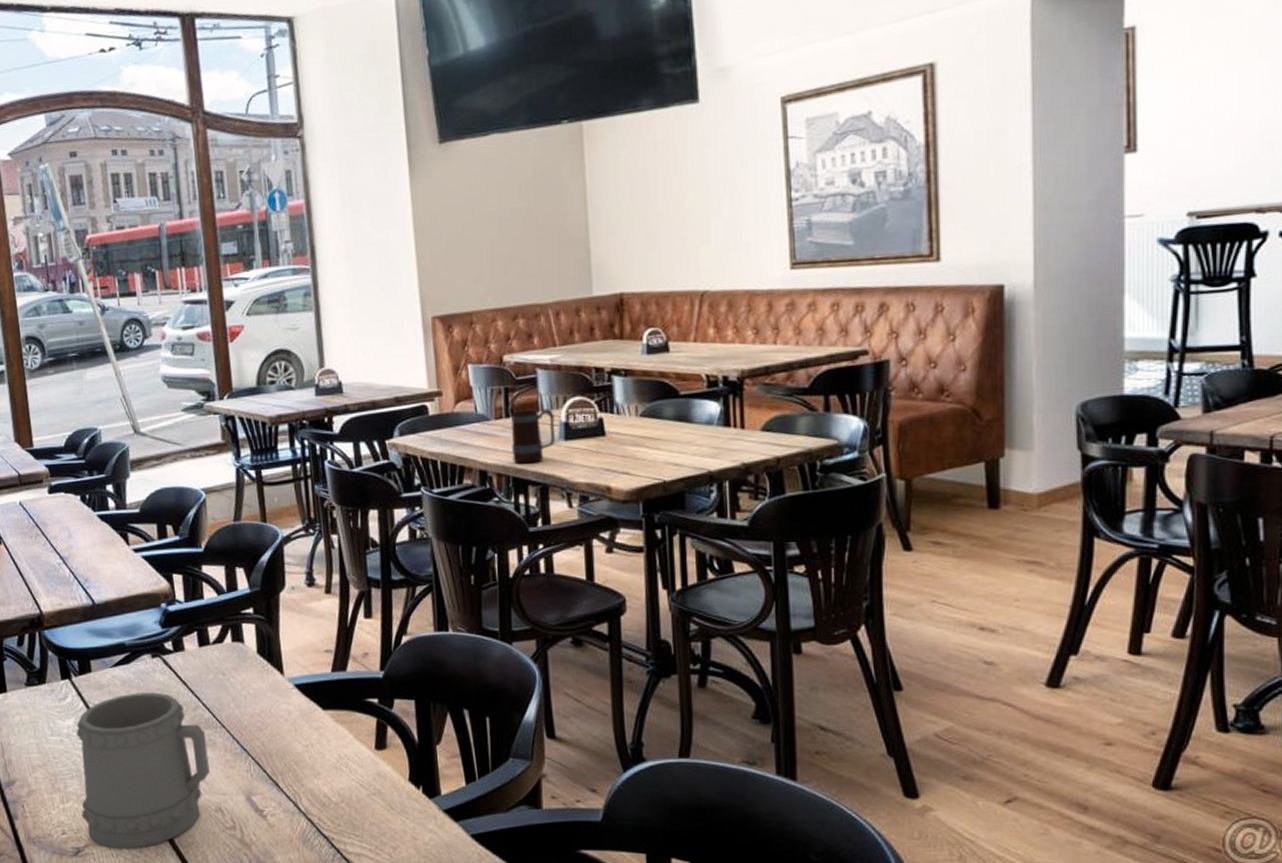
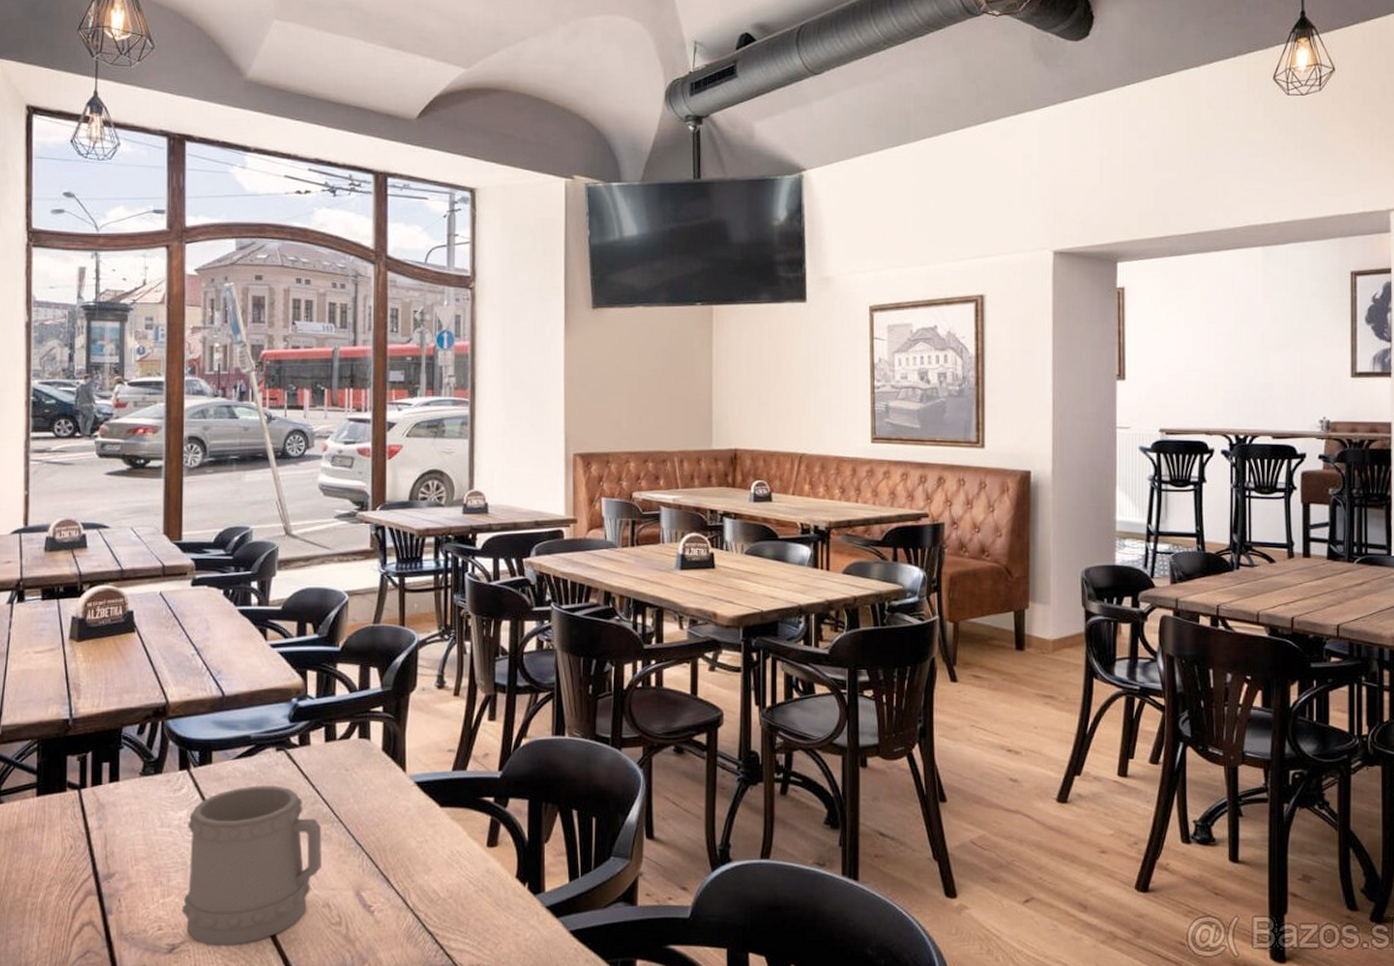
beer mug: present [511,408,556,464] -> none [634,541,673,588]

